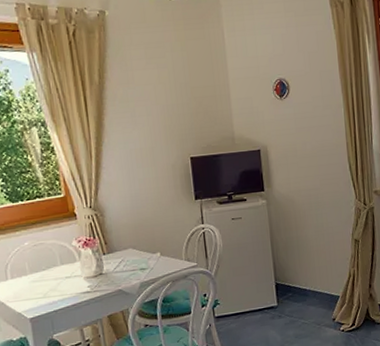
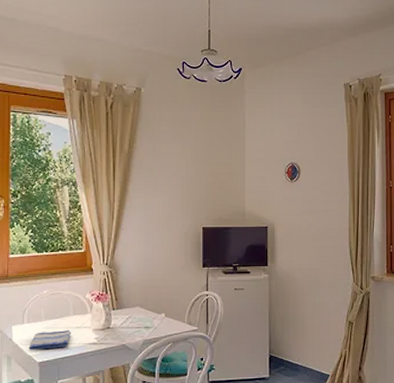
dish towel: none [16,281,62,307] -> present [28,330,72,350]

